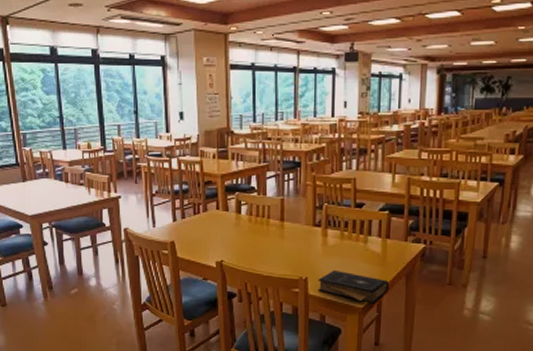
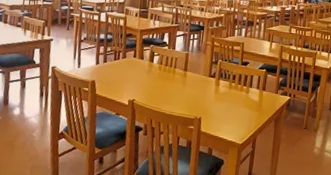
book: present [318,270,390,304] -> none [208,113,263,141]

